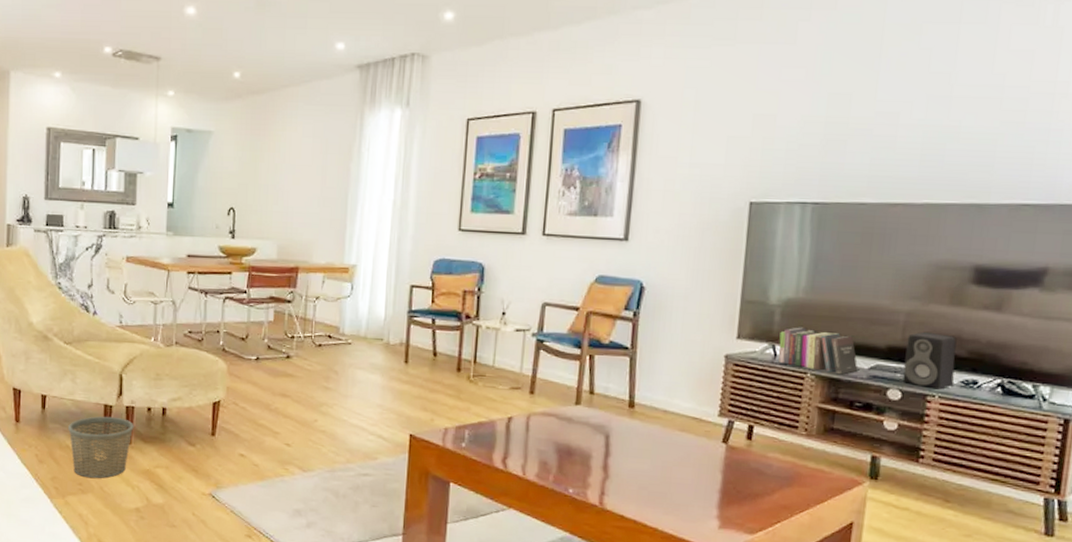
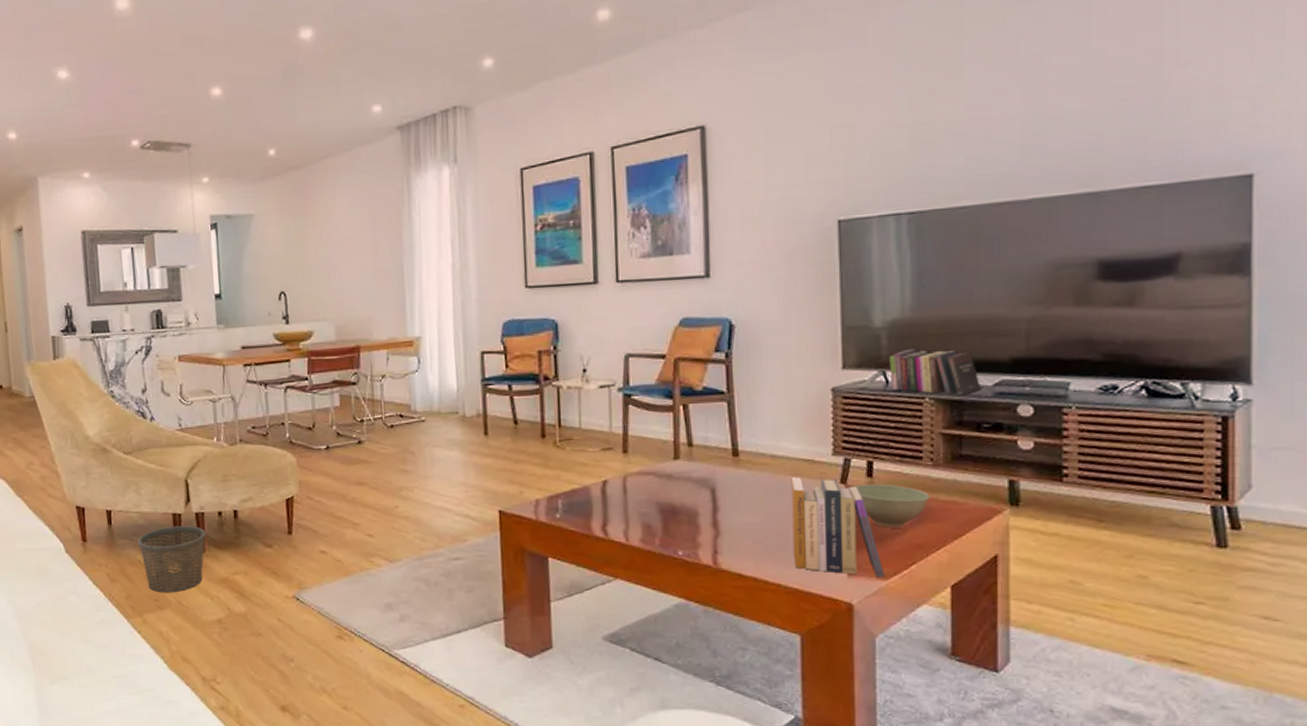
books: none [672,433,751,532] -> present [791,477,884,578]
bowl: none [733,445,800,489] -> present [853,483,930,528]
speaker: present [902,332,957,390] -> none [1032,338,1092,400]

